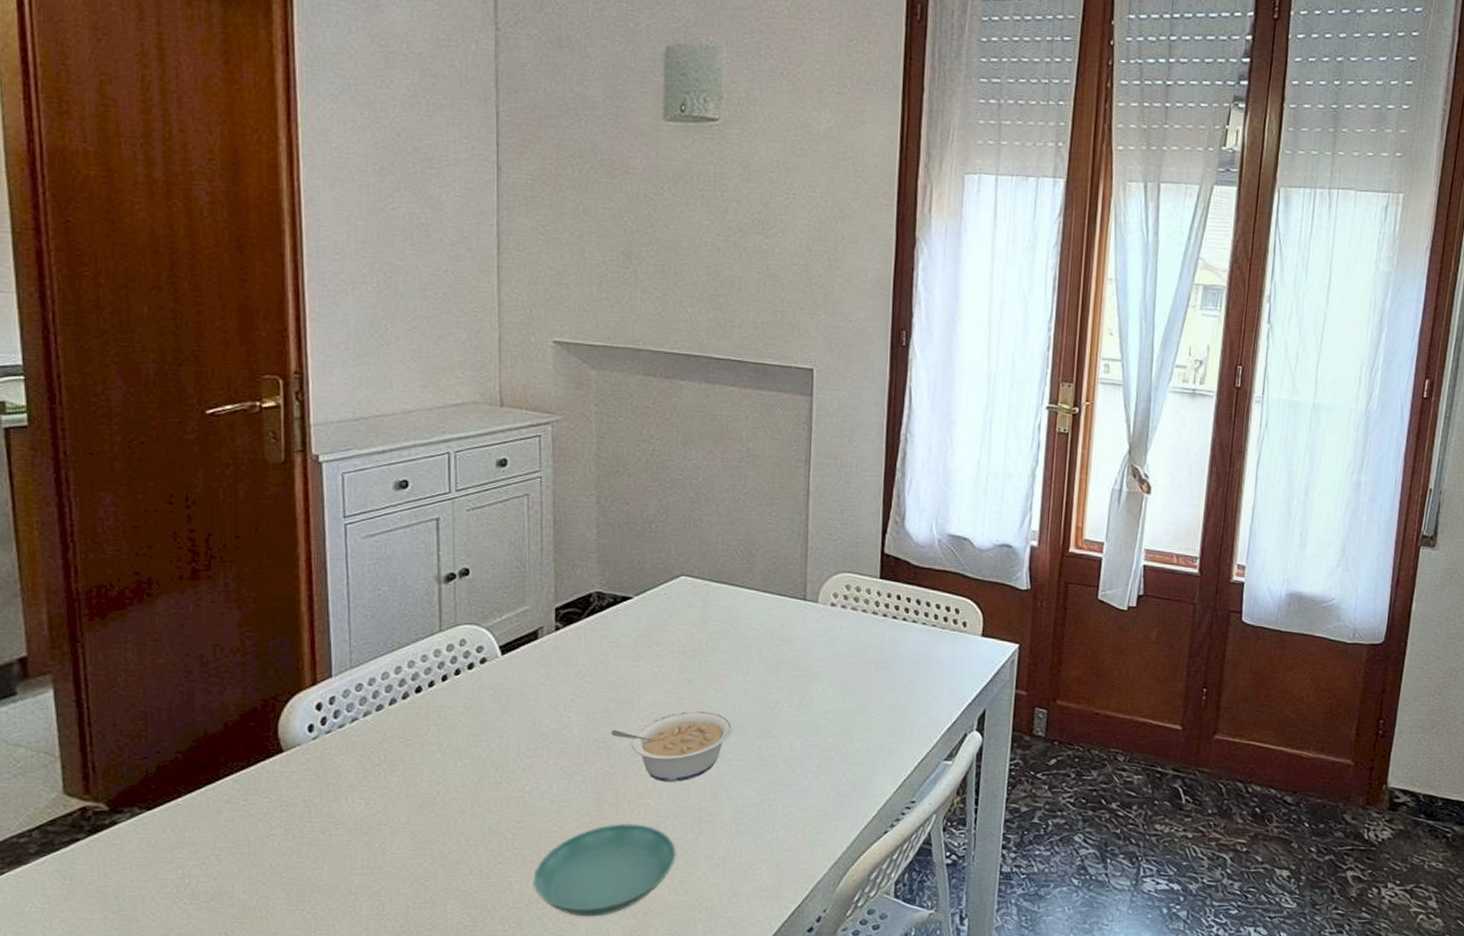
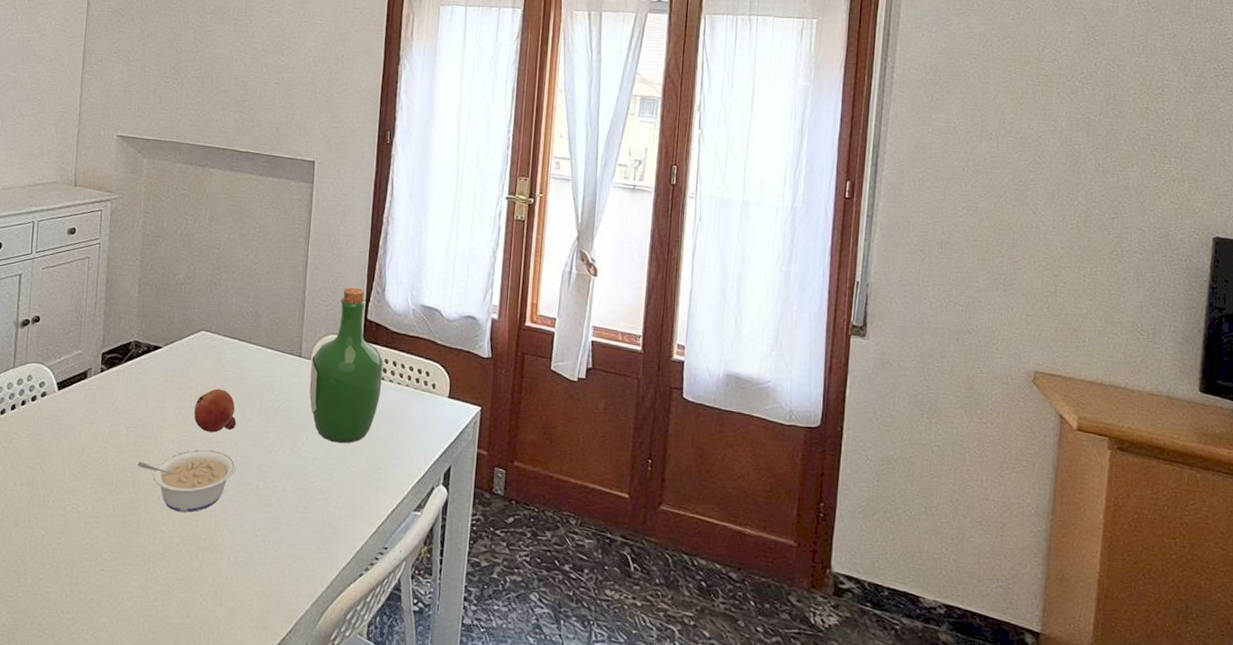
saucer: present [533,824,676,917] -> none [66,546,183,631]
fruit: none [678,642,731,691] -> present [194,388,237,433]
wine bottle: none [817,517,906,694] -> present [309,287,384,444]

